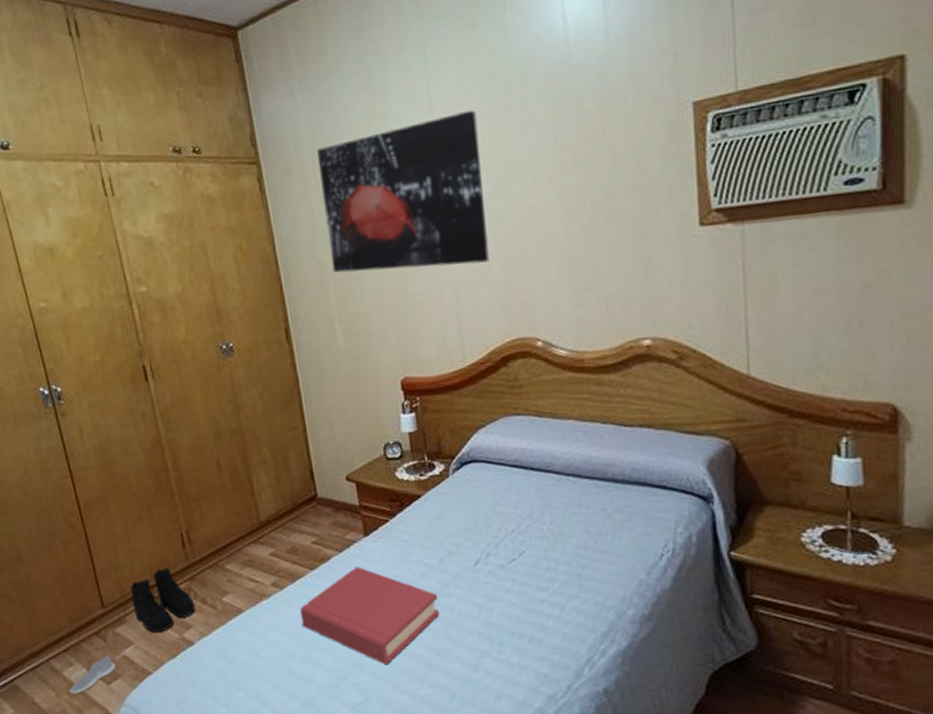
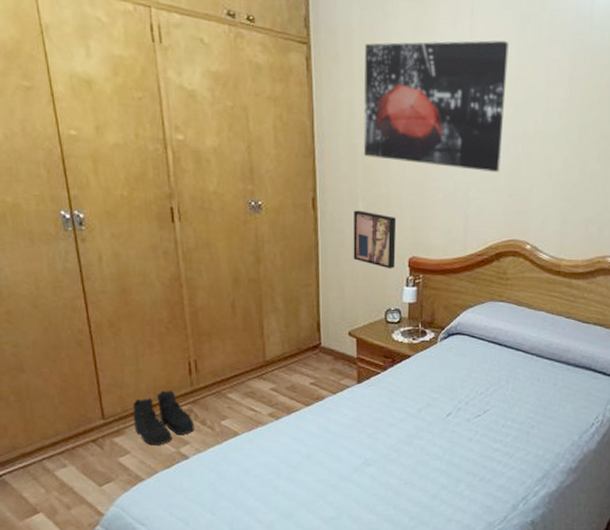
shoe: present [69,644,135,694] -> none [60,454,131,492]
hardback book: present [300,566,440,665] -> none [292,407,413,489]
wall art: none [331,334,387,397] -> present [353,210,397,270]

